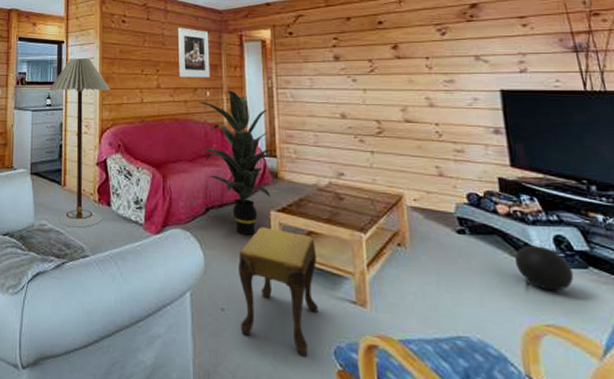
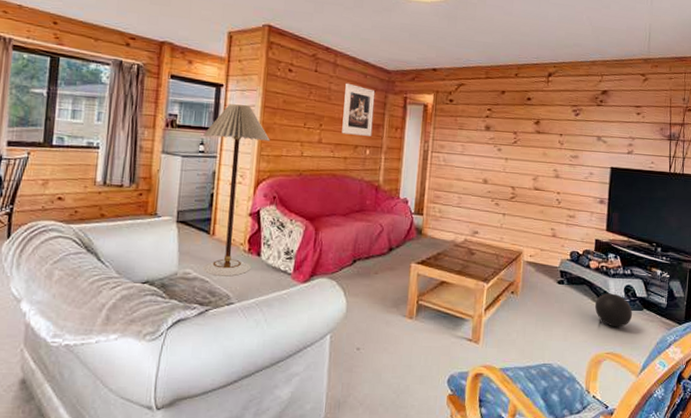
indoor plant: present [199,90,281,236] -> none [354,150,427,285]
footstool: present [238,227,318,357] -> none [372,277,446,385]

